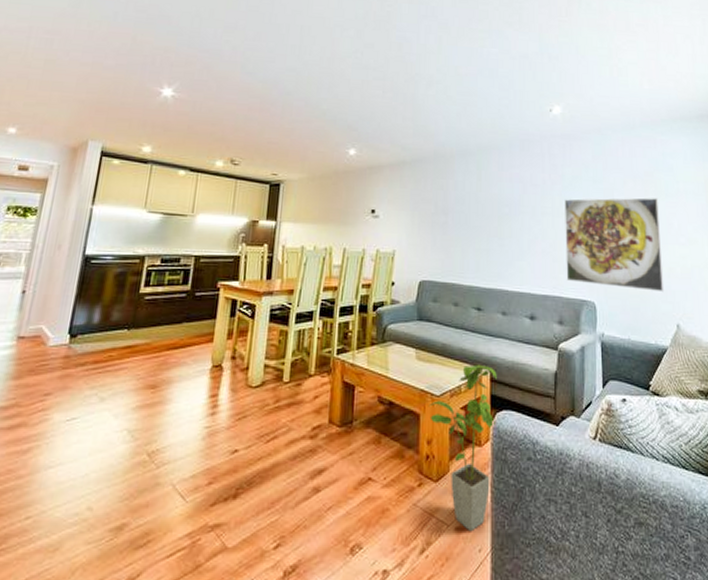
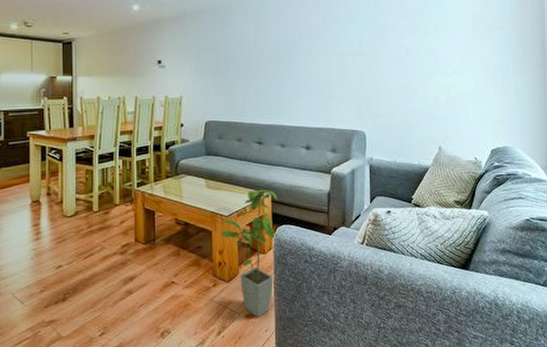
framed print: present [564,197,665,292] -> none [338,34,429,120]

